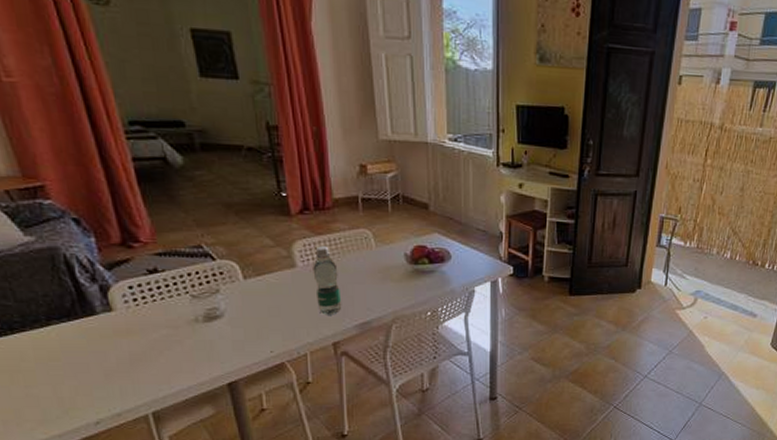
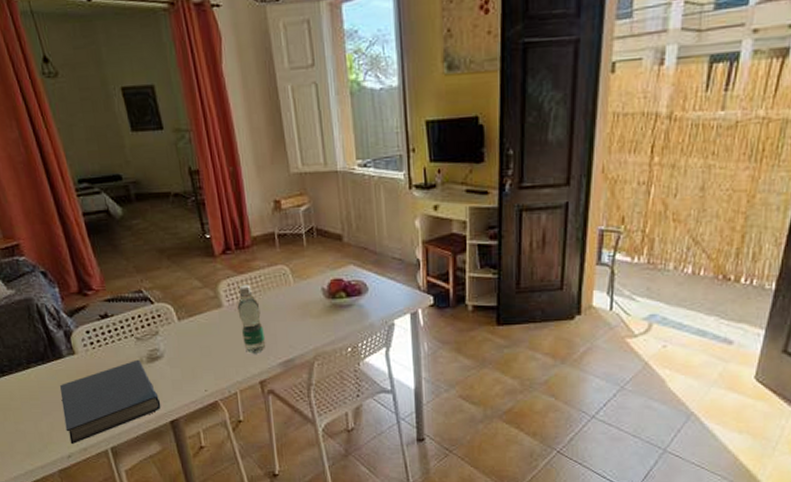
book: none [90,318,218,409] -> present [60,359,161,444]

